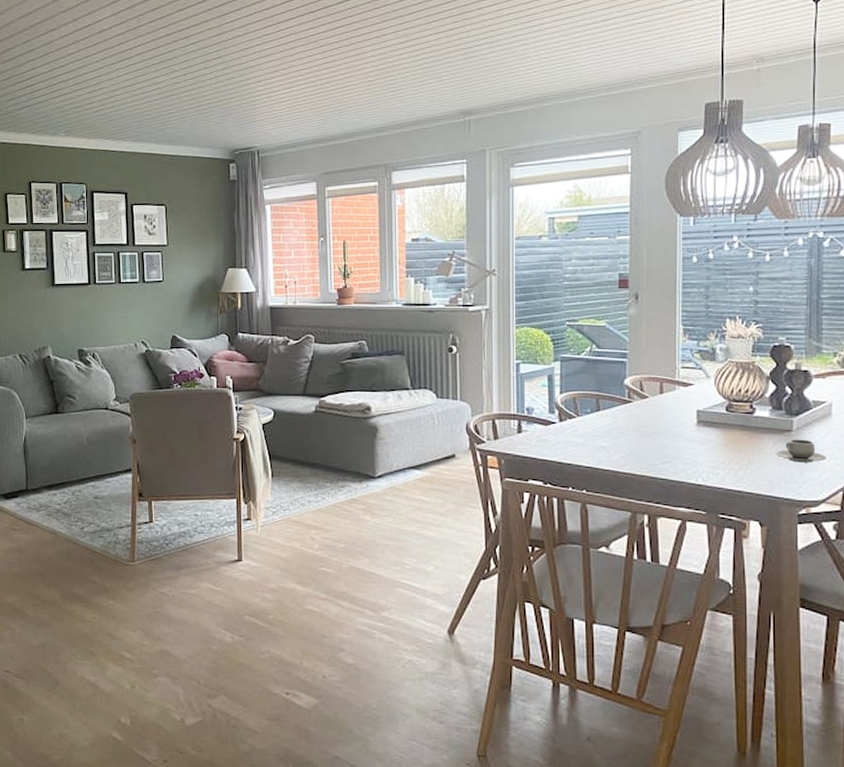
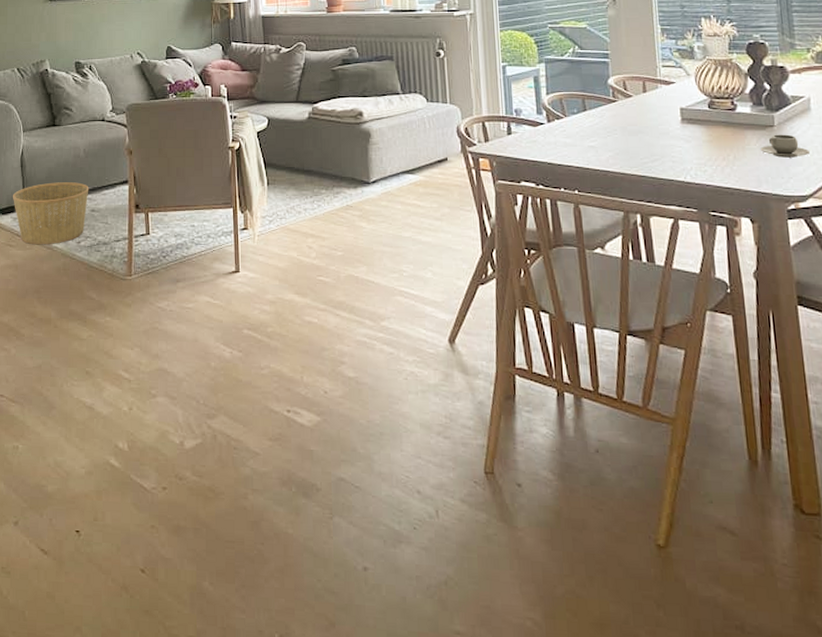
basket: none [15,469,92,530] -> present [12,182,89,245]

